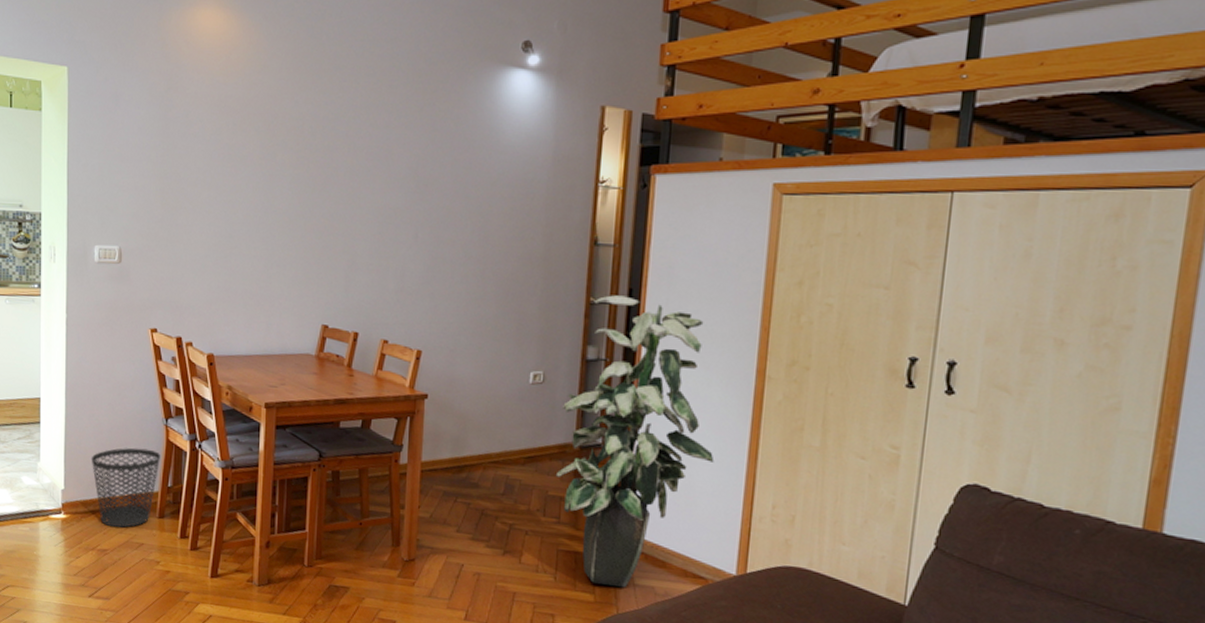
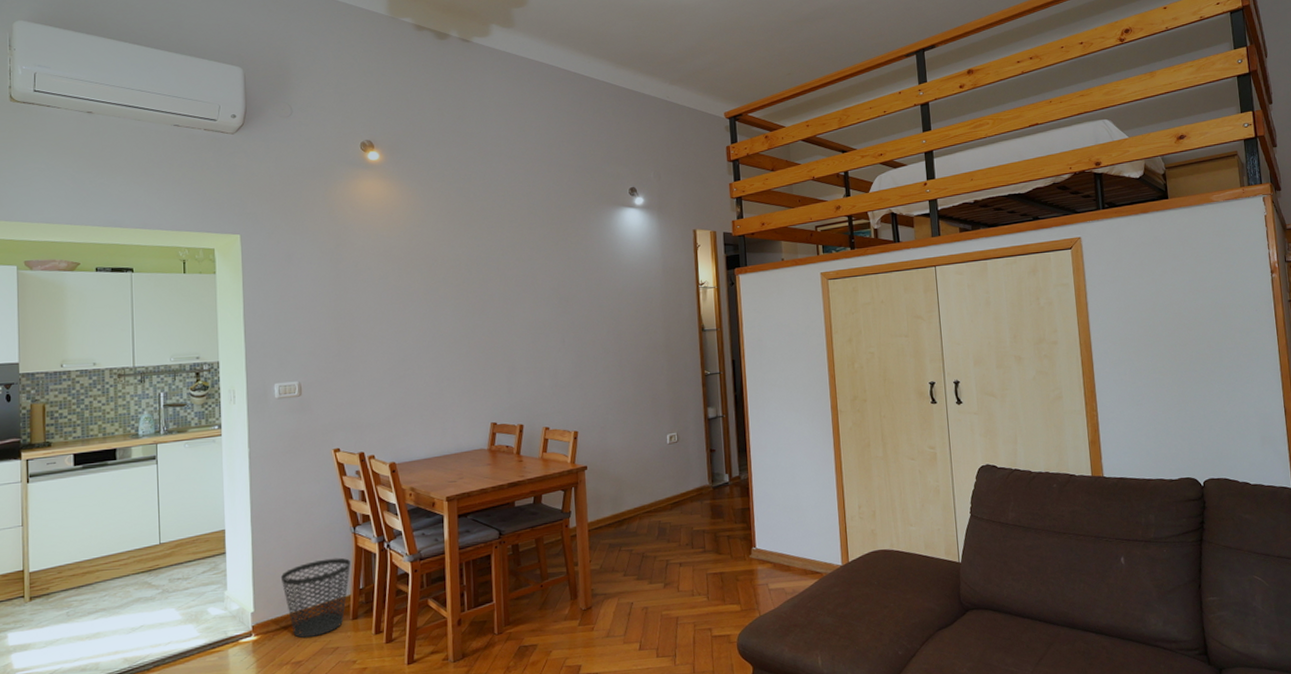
indoor plant: present [555,295,715,588] -> none [695,366,813,595]

